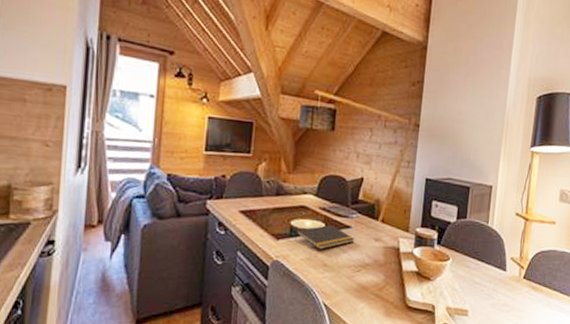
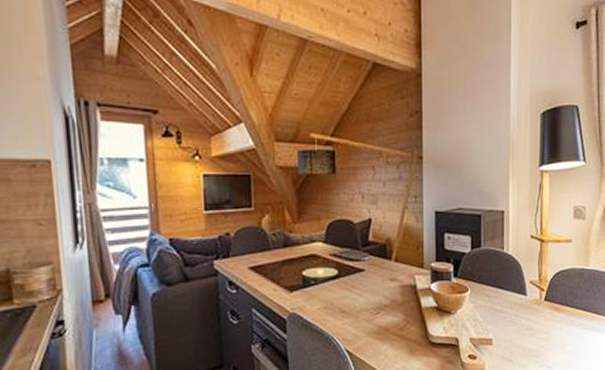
notepad: present [295,224,355,249] -> none [309,270,370,296]

